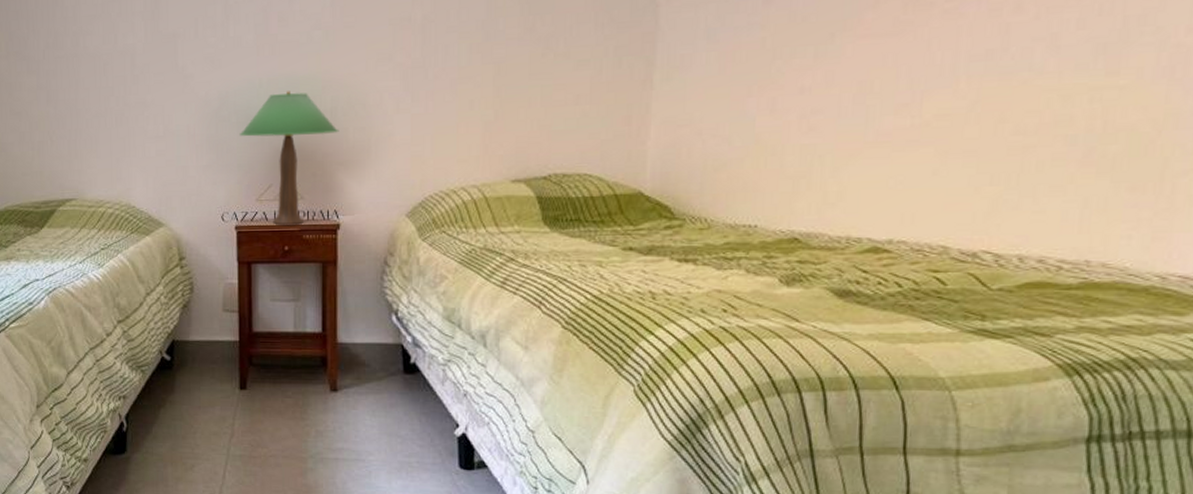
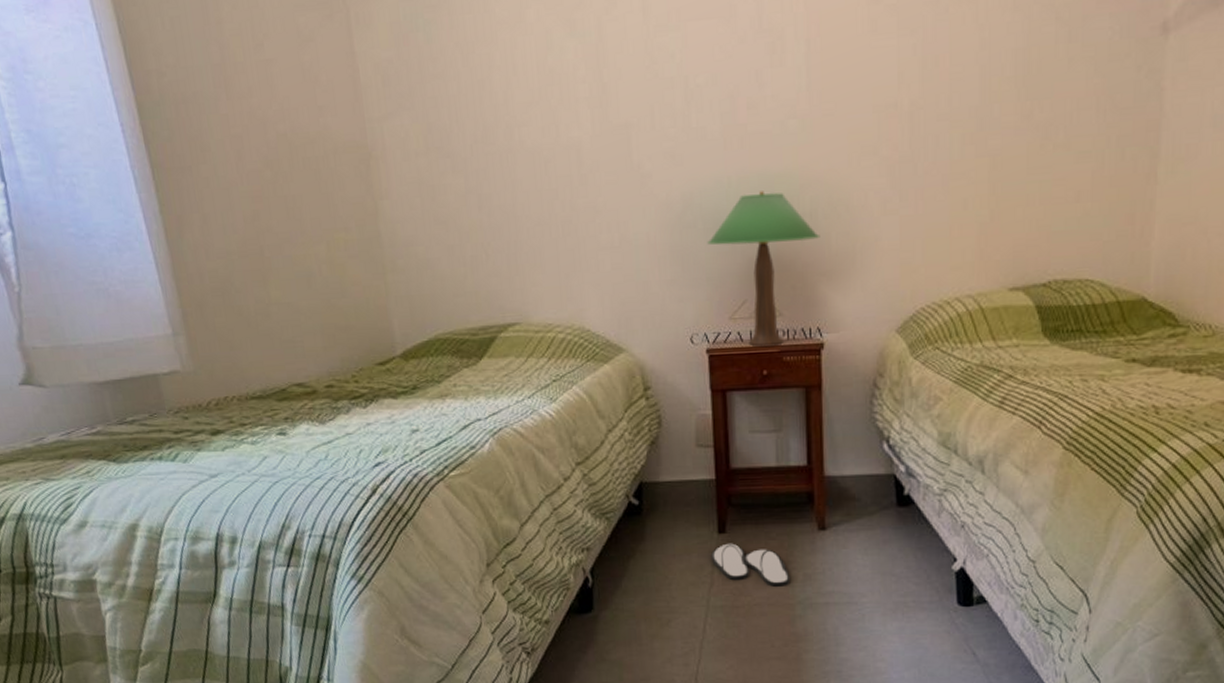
slippers: none [233,399,303,441] -> present [711,543,790,587]

